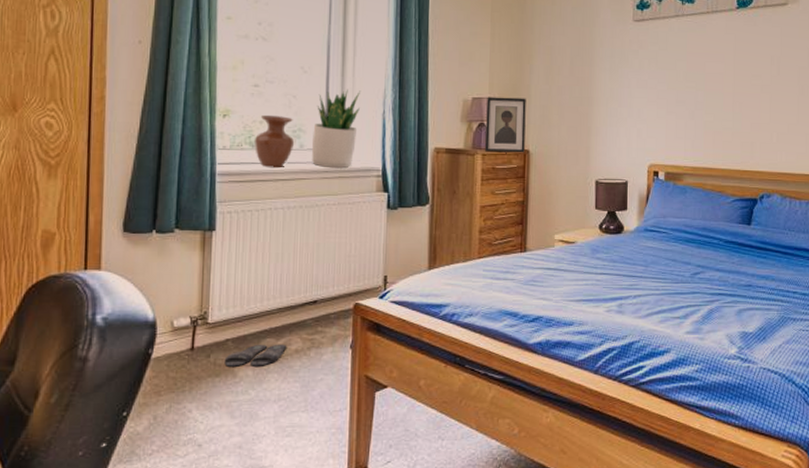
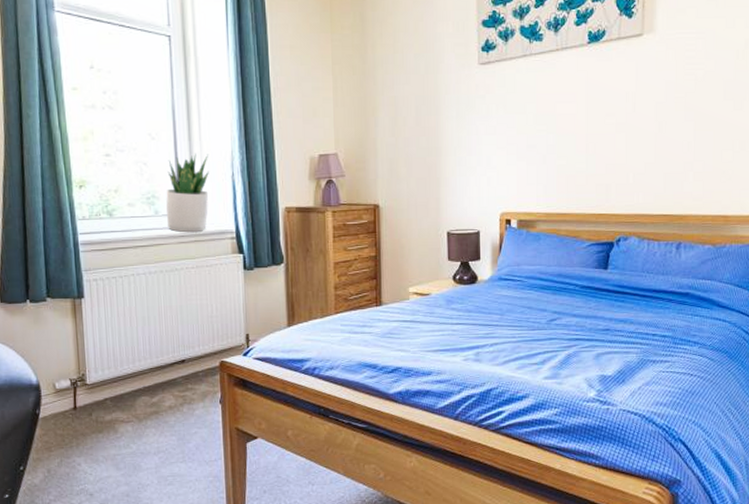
slippers: present [224,344,286,368] -> none [105,401,160,424]
vase: present [254,115,295,169] -> none [111,184,150,236]
picture frame: present [485,96,526,153] -> none [333,152,374,209]

